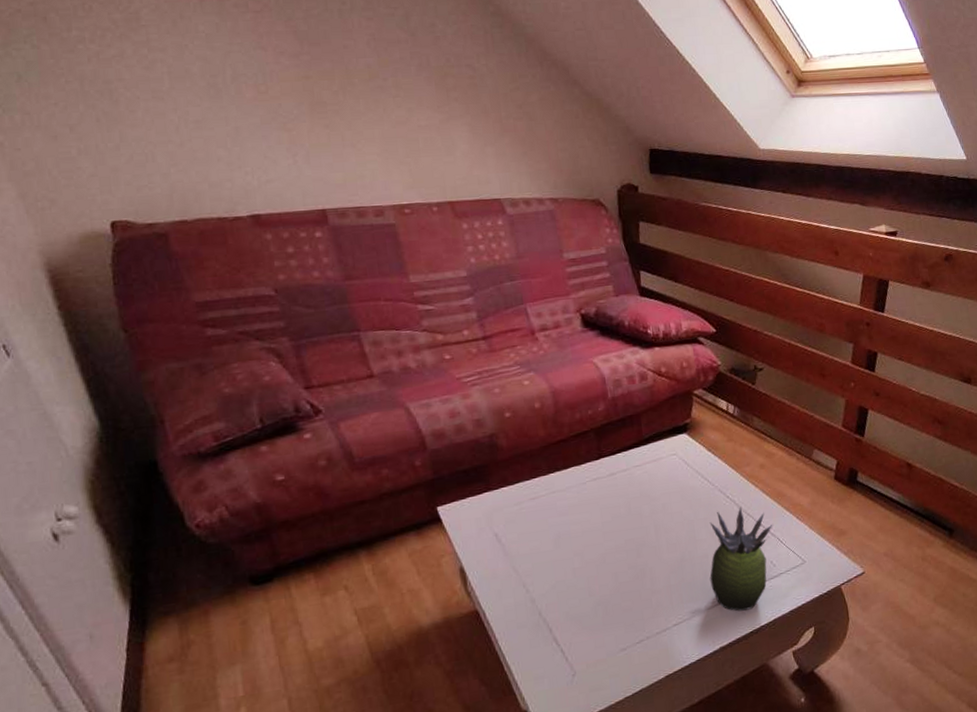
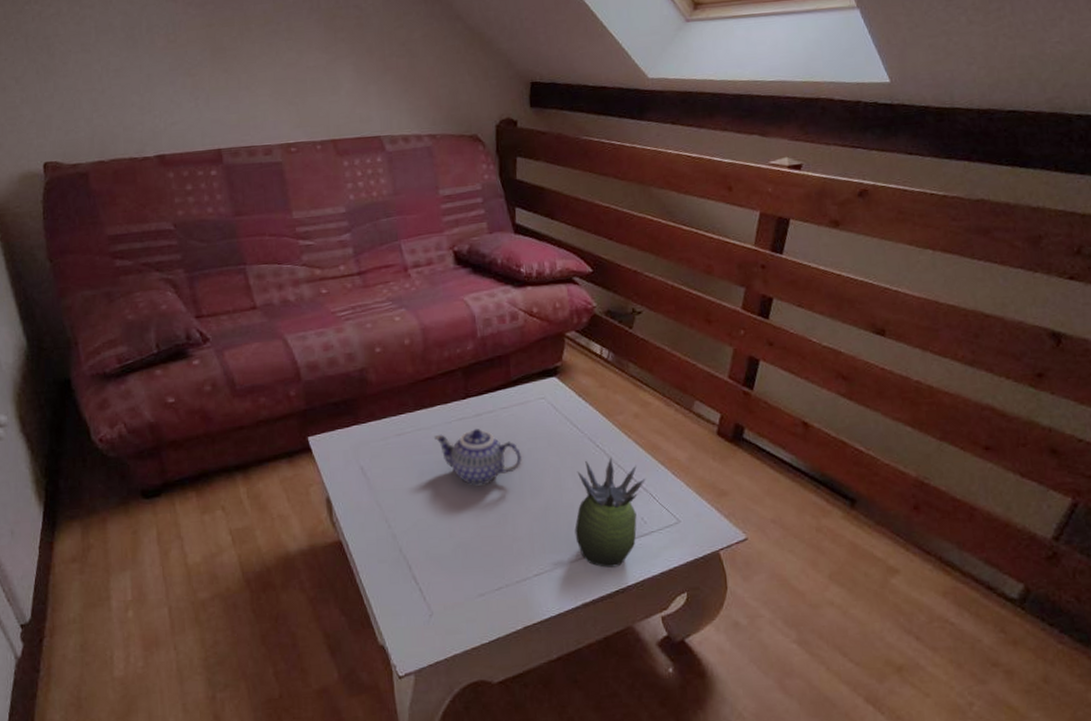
teapot: none [569,487,658,544] -> present [434,429,523,486]

